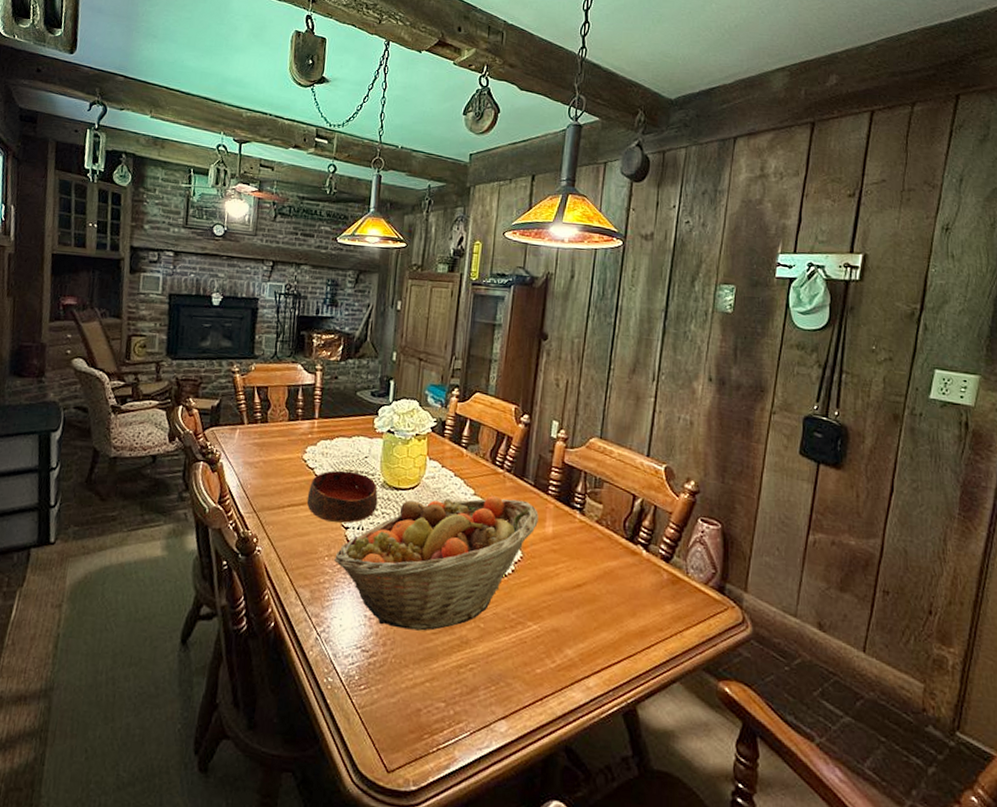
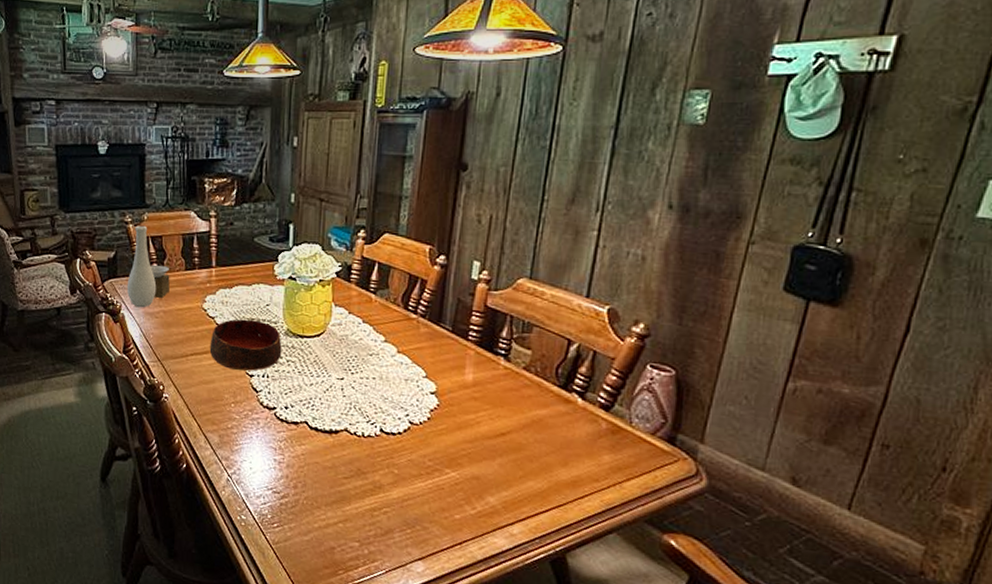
vase: none [228,375,273,458] -> present [126,225,170,308]
fruit basket: present [333,495,539,631] -> none [240,342,457,476]

